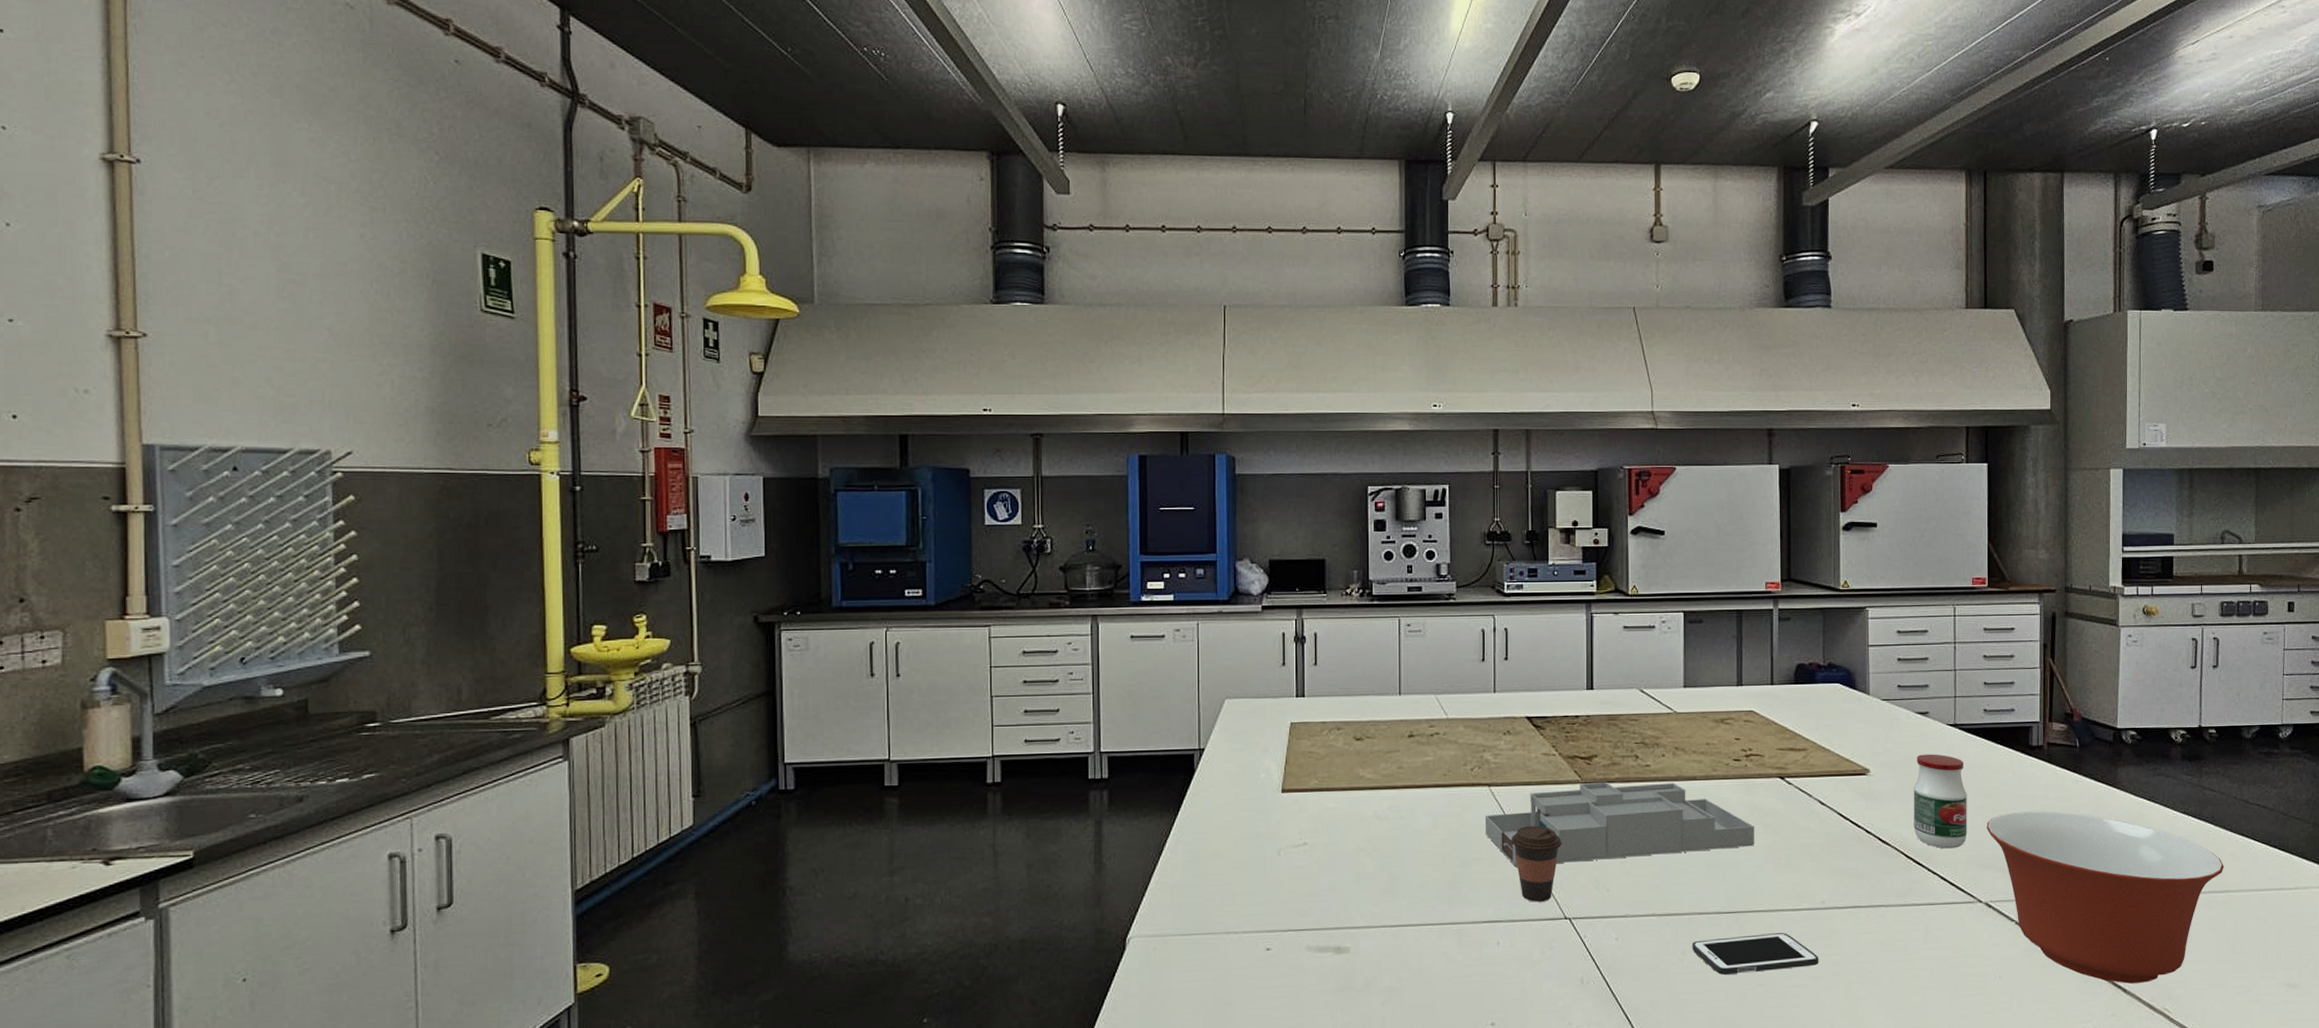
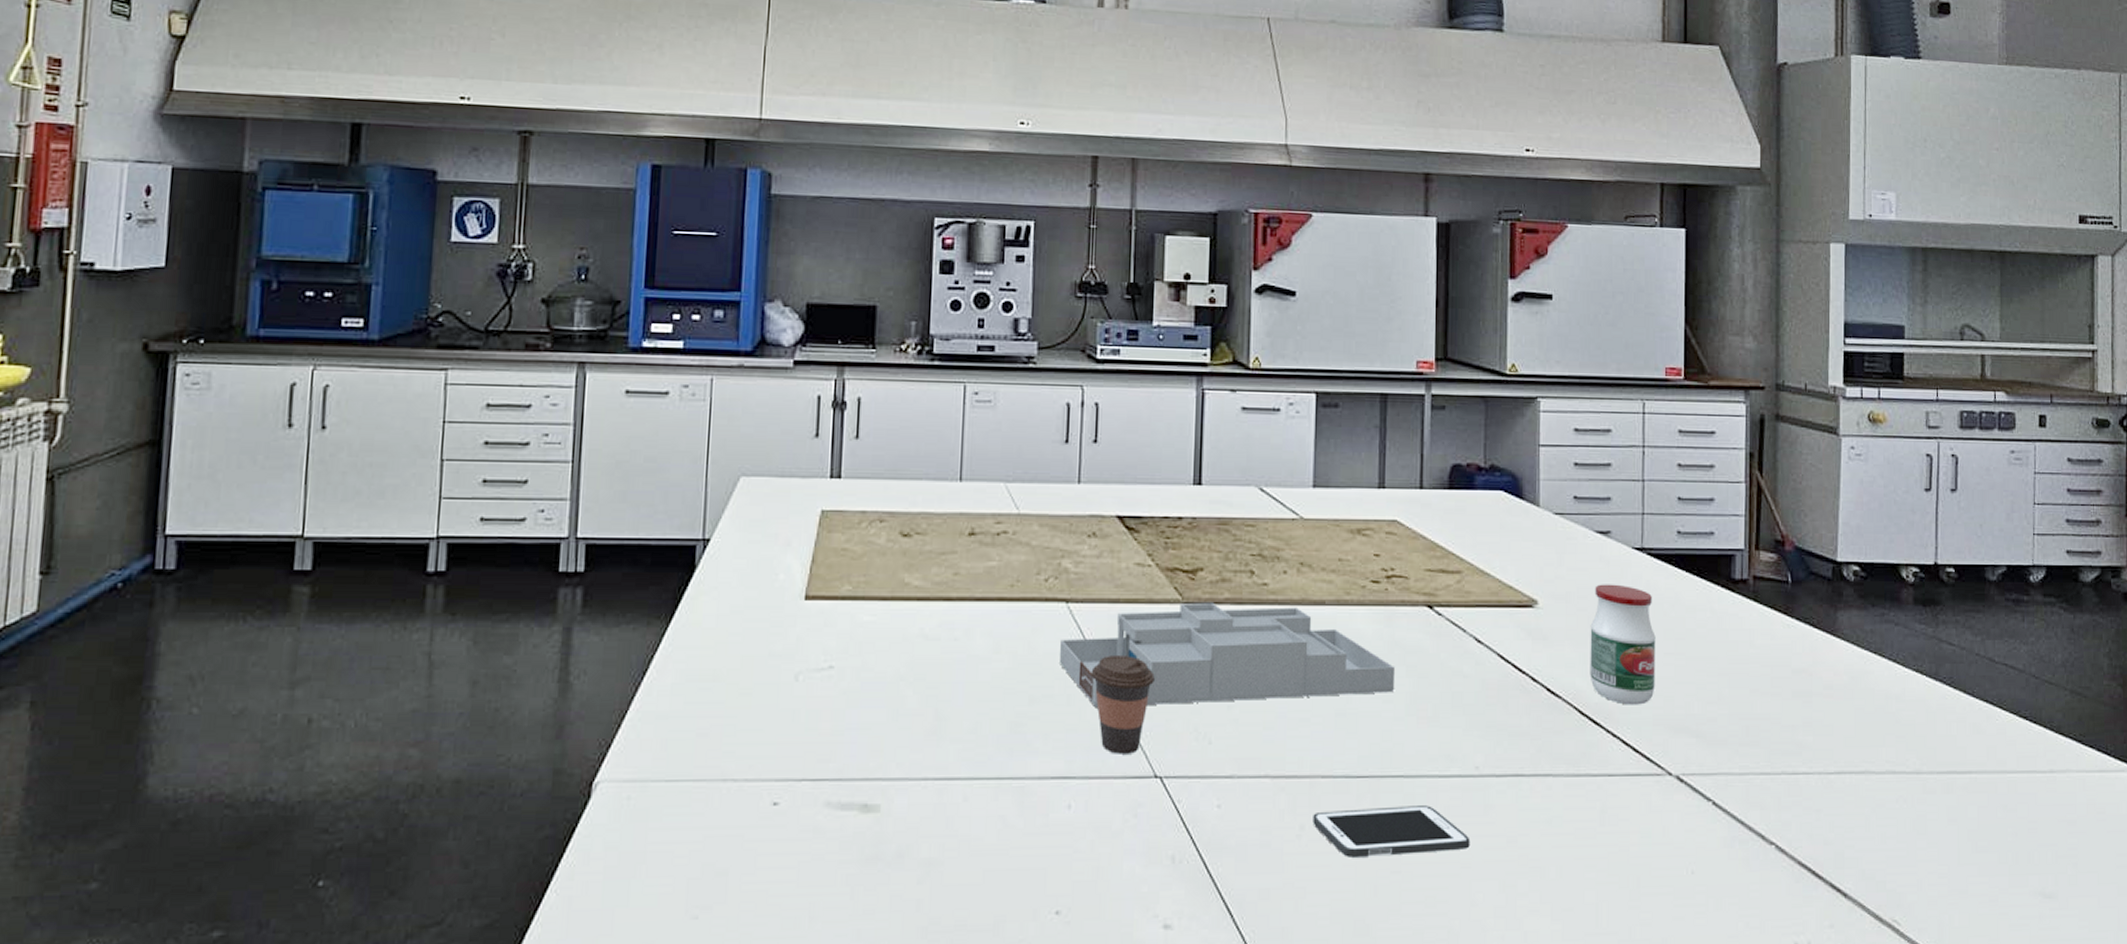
mixing bowl: present [1986,811,2224,984] -> none [1678,662,1965,886]

